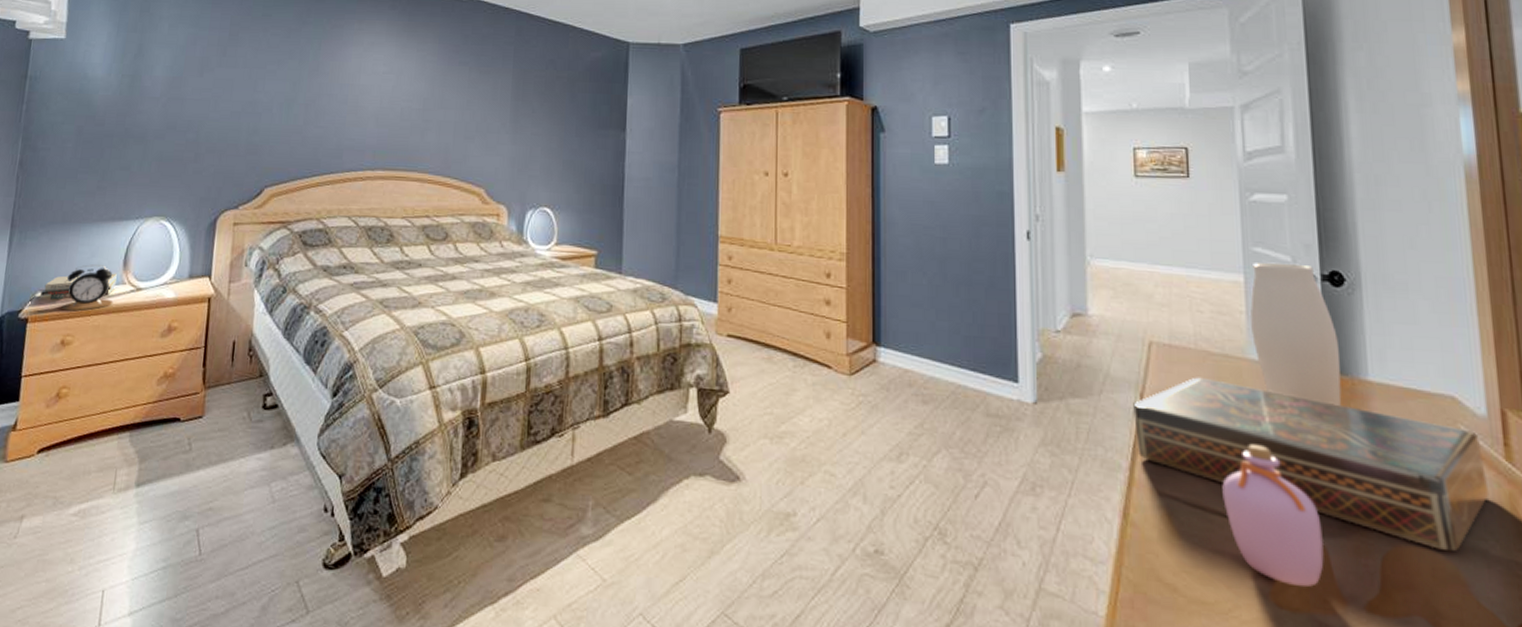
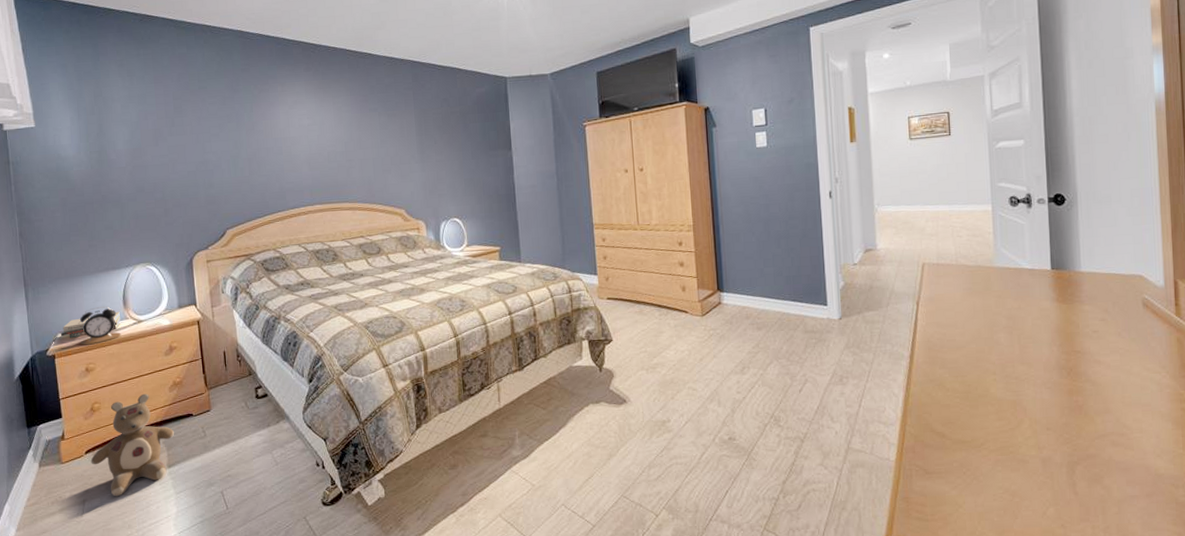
stuffed bear: none [41,383,153,517] -> present [90,393,175,497]
decorative box: present [1132,377,1490,552] -> none [911,284,1164,384]
perfume bottle: present [1222,445,1324,588] -> none [976,328,1048,422]
vase: present [1250,262,1342,406] -> none [996,192,1062,293]

